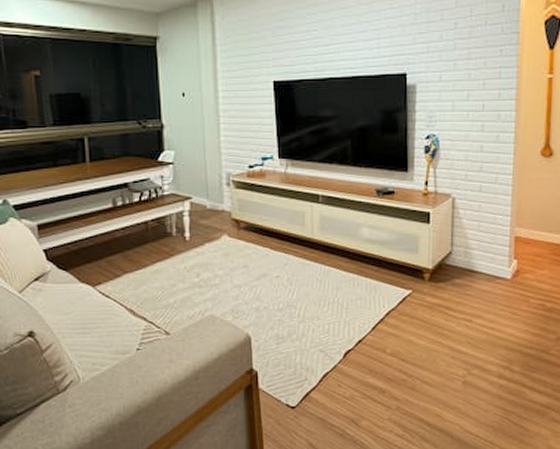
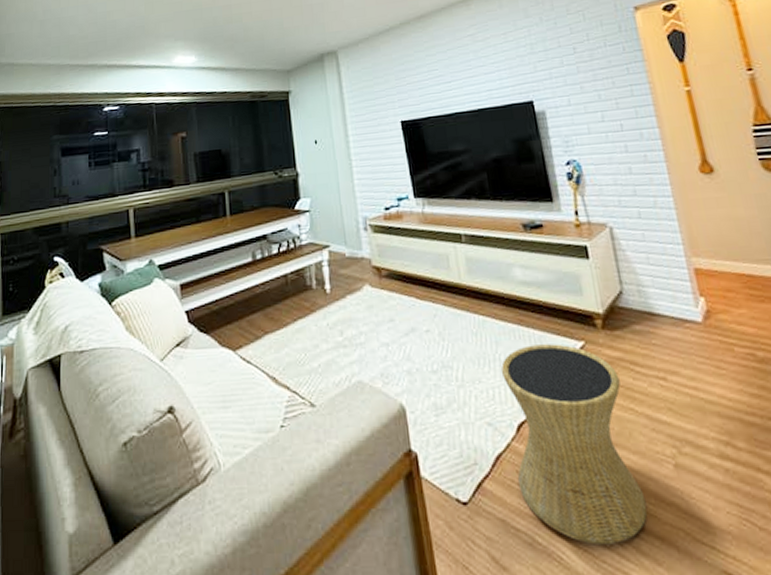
side table: none [338,291,436,435] -> present [501,344,648,545]

